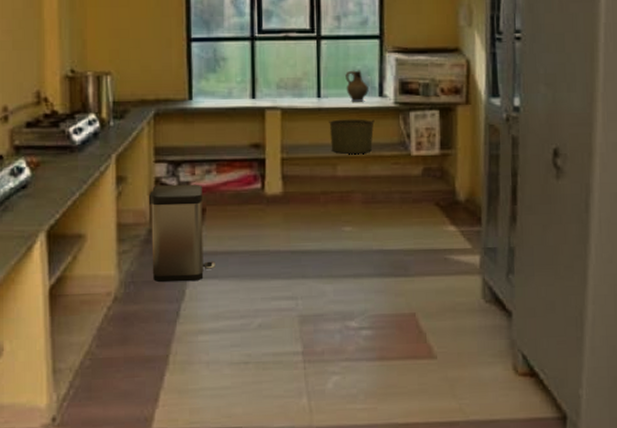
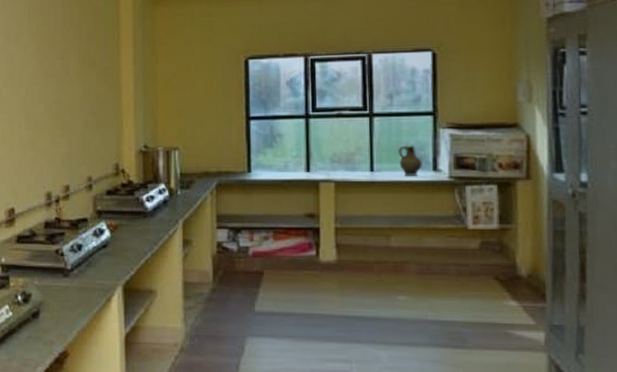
pedal bin: present [149,184,215,282] -> none [212,249,273,339]
basket: present [329,119,375,154] -> none [382,192,429,225]

